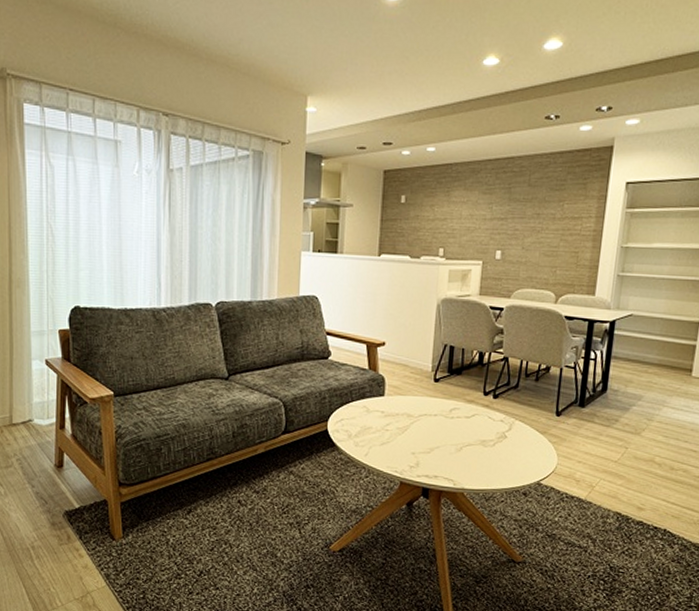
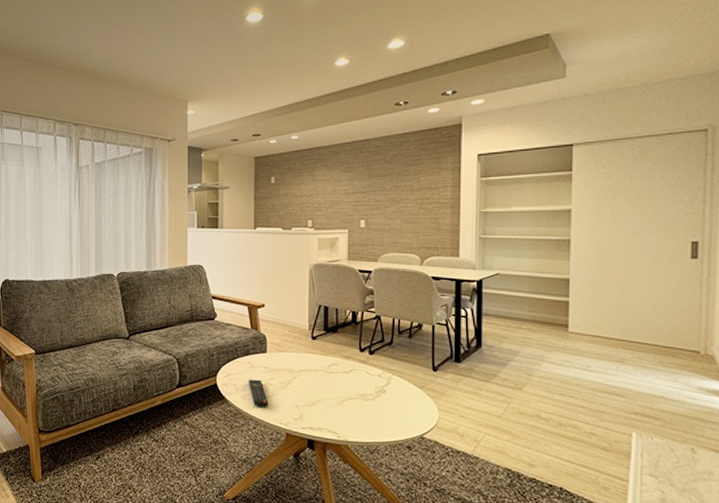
remote control: none [363,424,383,455] -> present [249,379,269,408]

